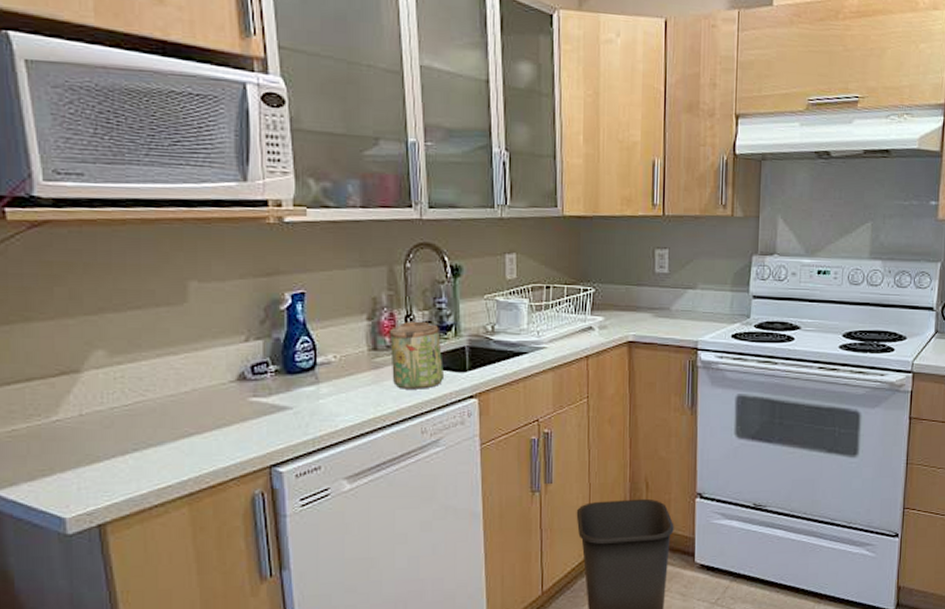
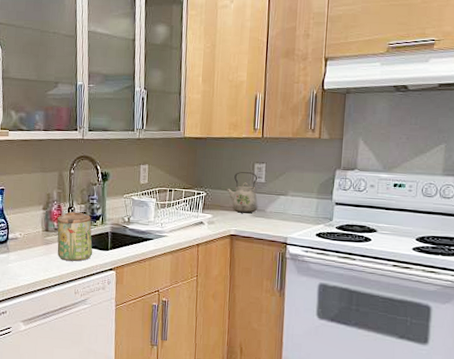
kettle: none [620,260,660,313] -> present [226,172,258,214]

